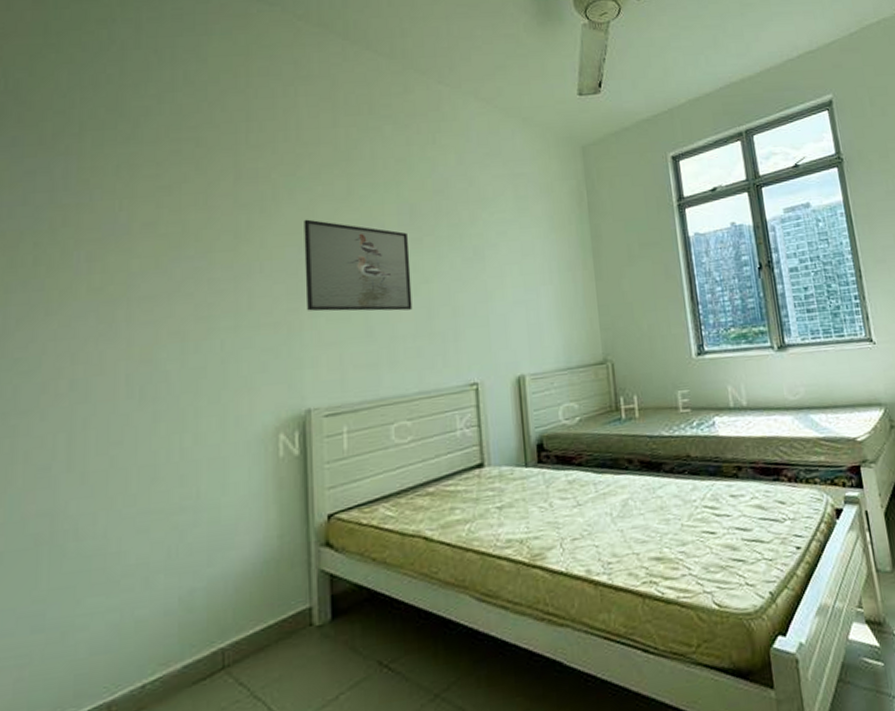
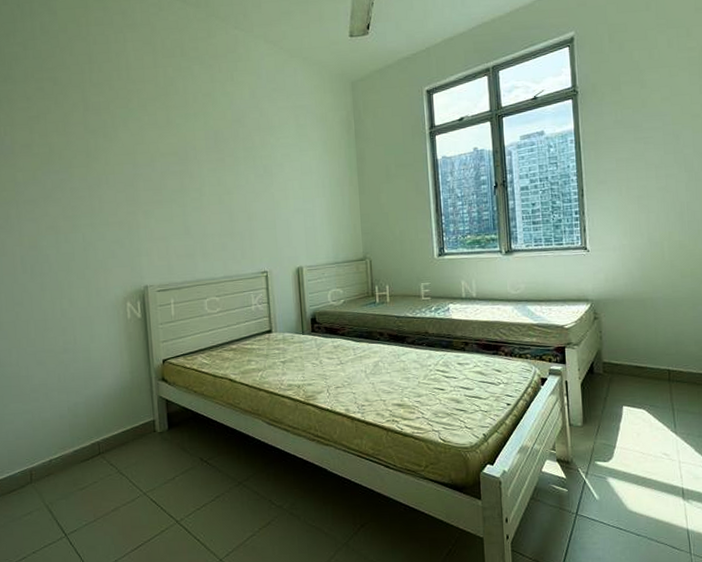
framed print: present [304,219,413,312] -> none [136,143,218,215]

